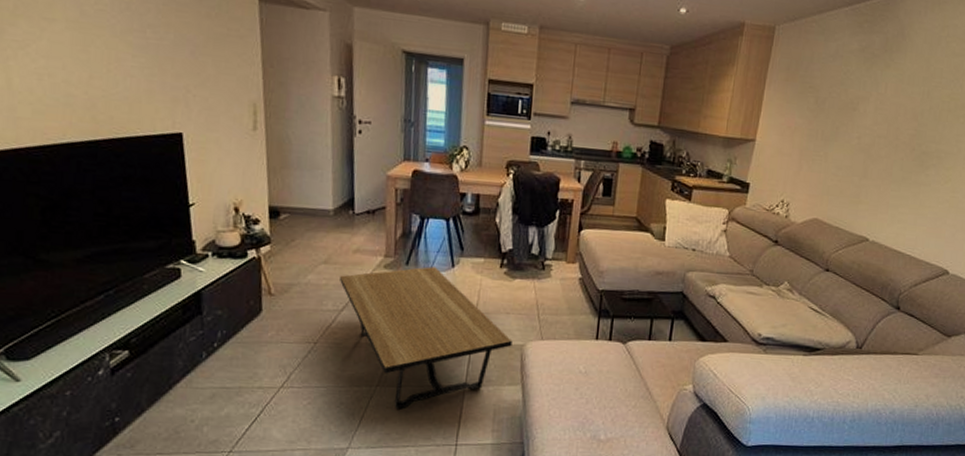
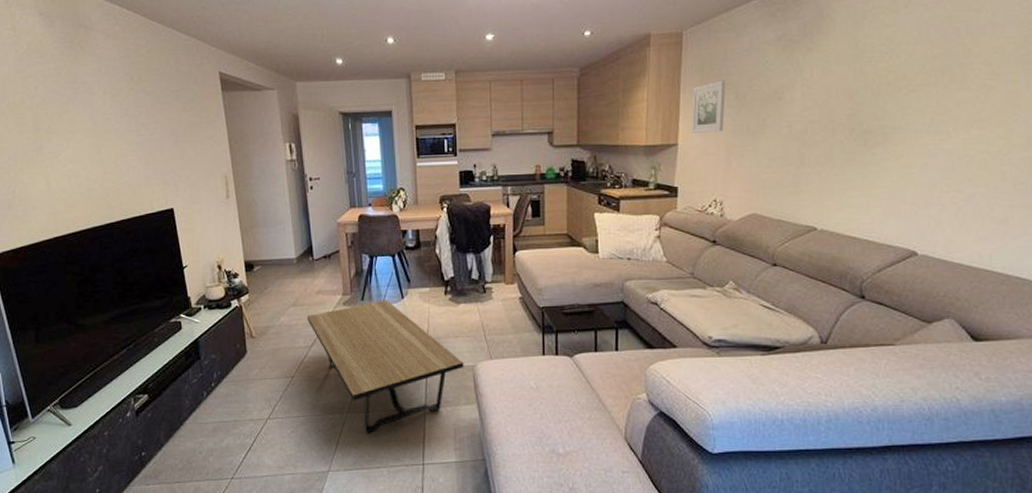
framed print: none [770,82,809,134] -> present [691,80,726,133]

